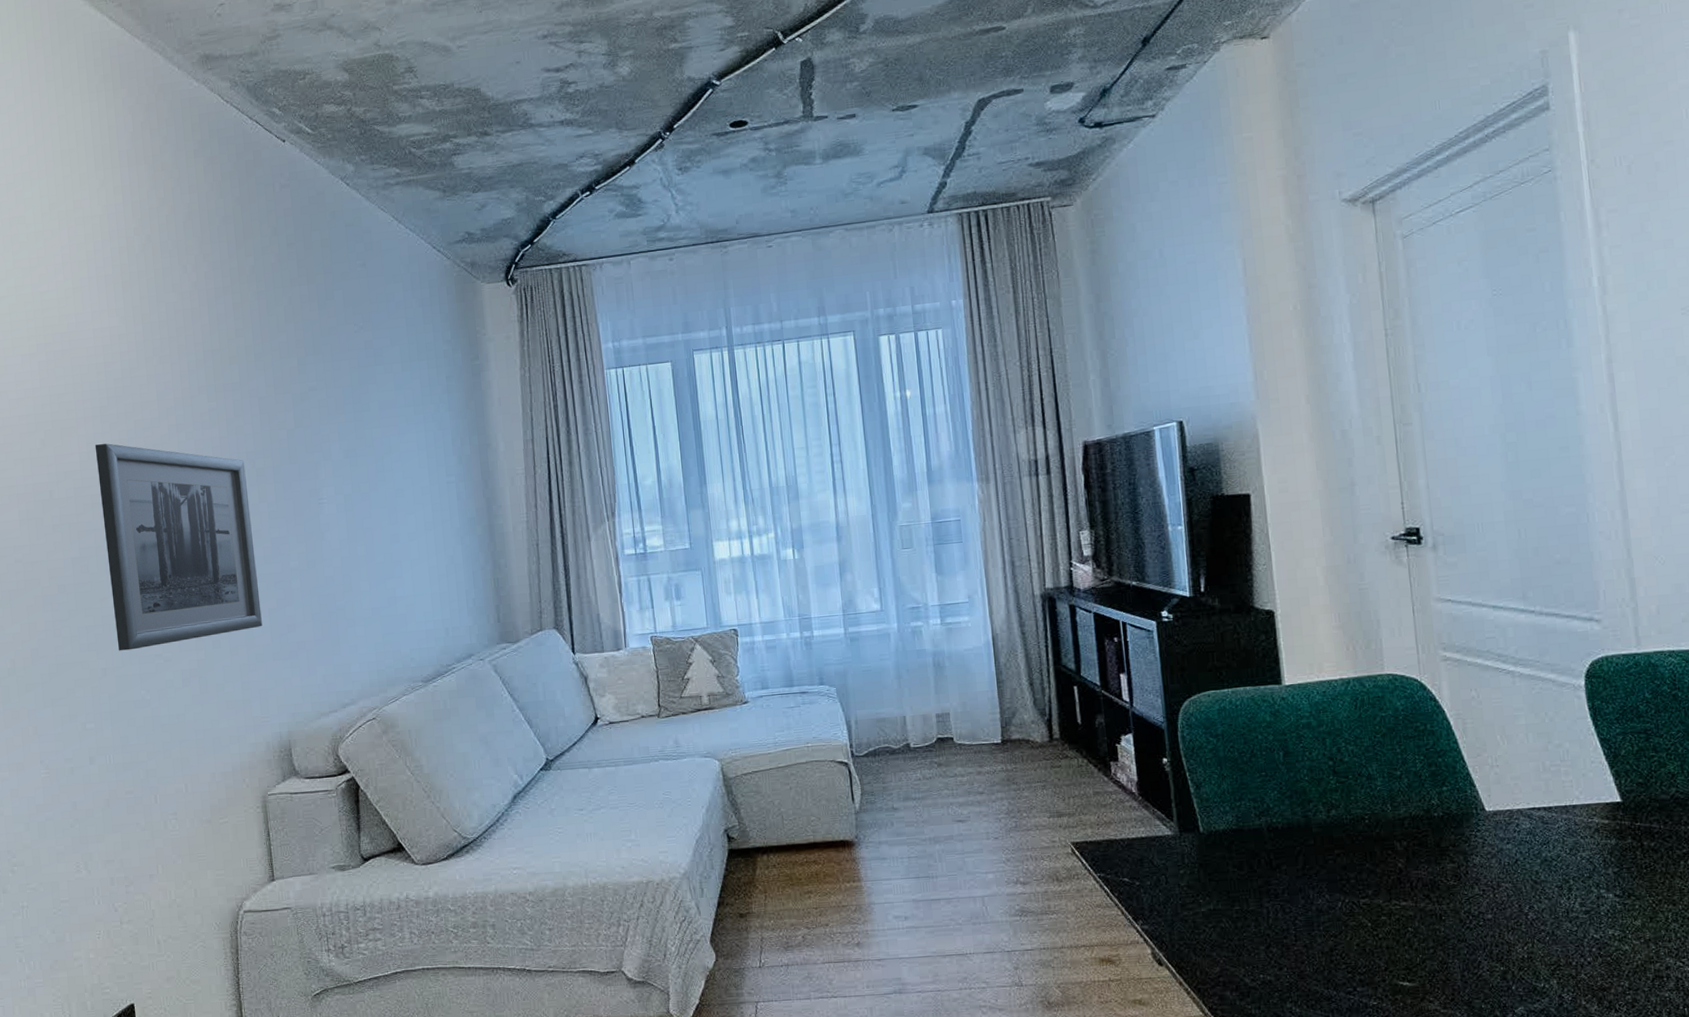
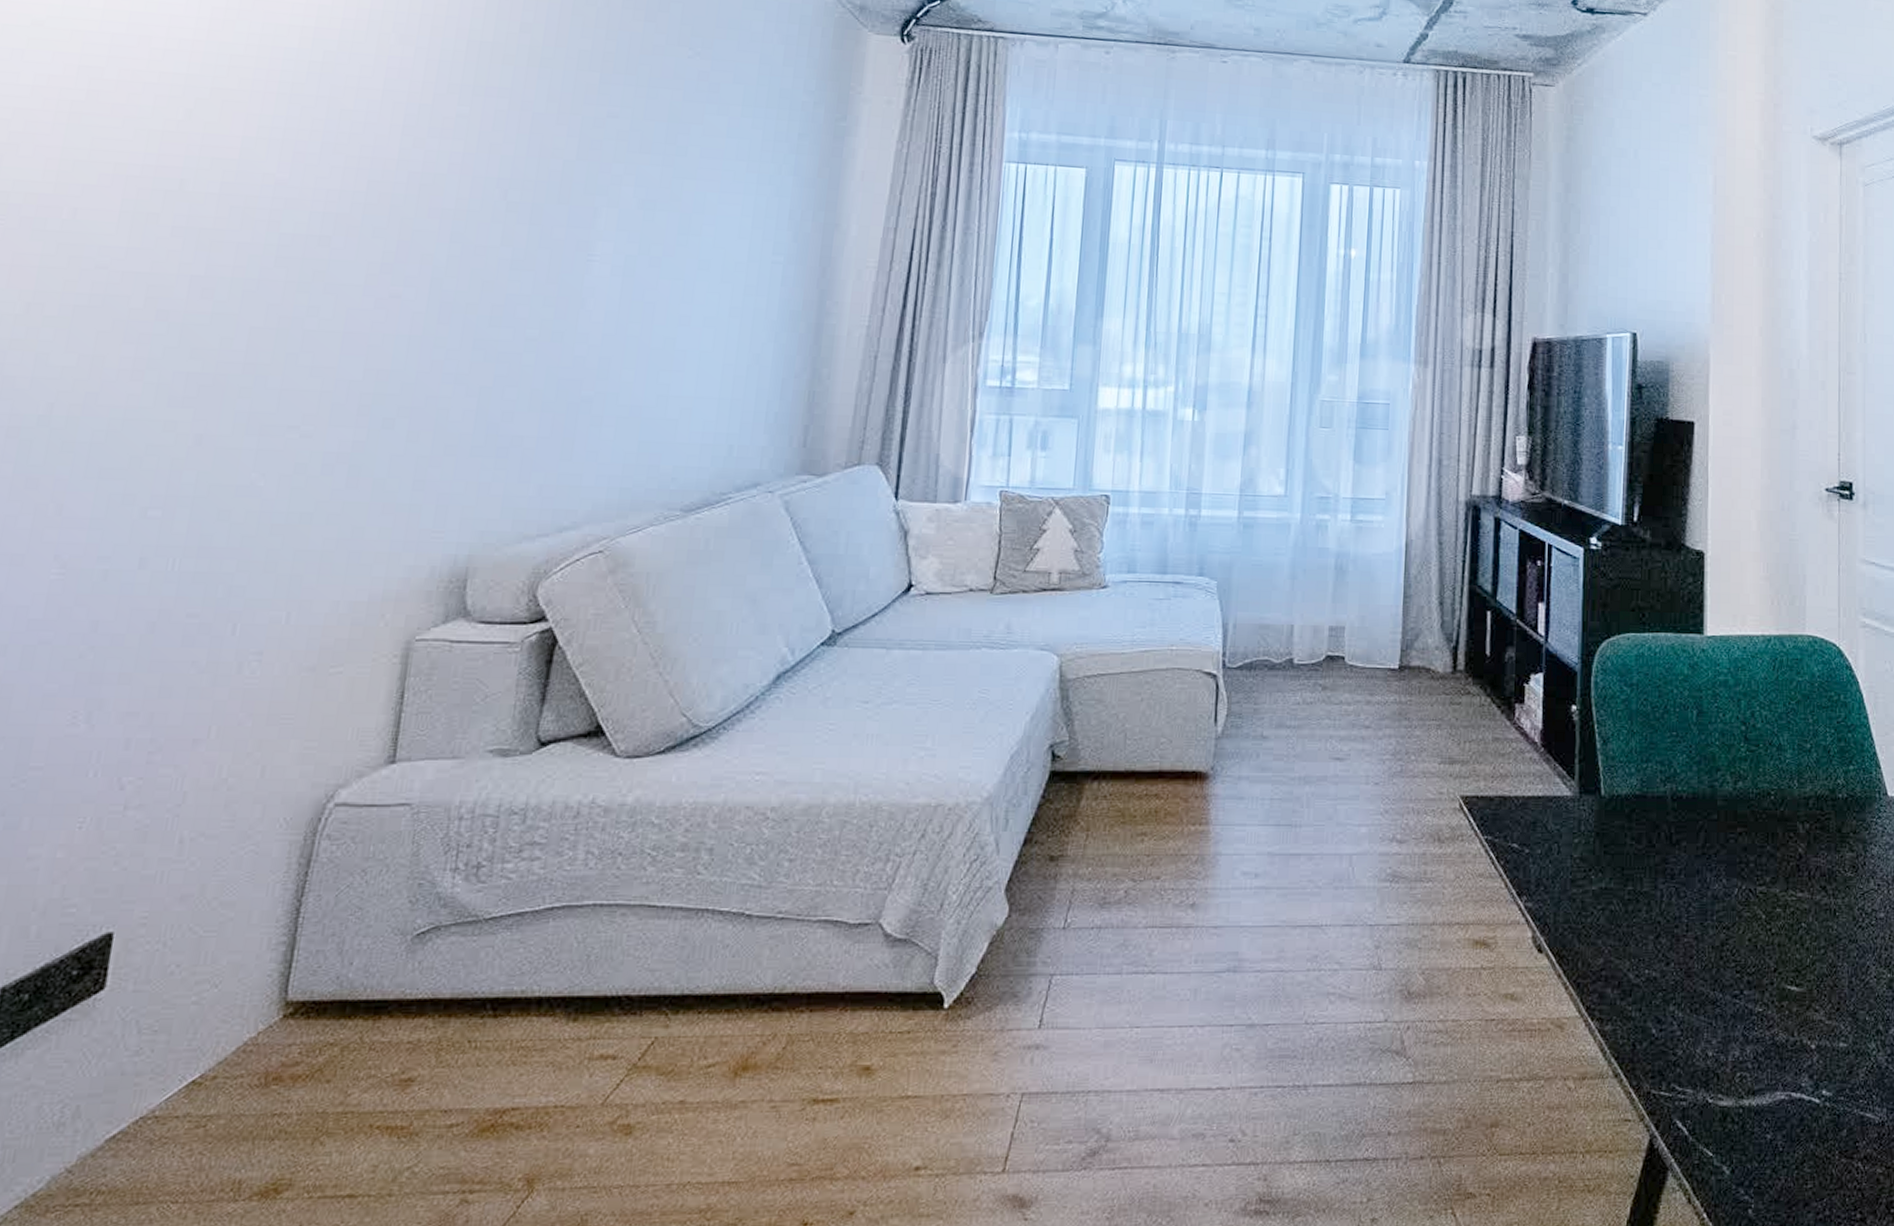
wall art: present [94,443,263,651] -> none [231,131,493,415]

